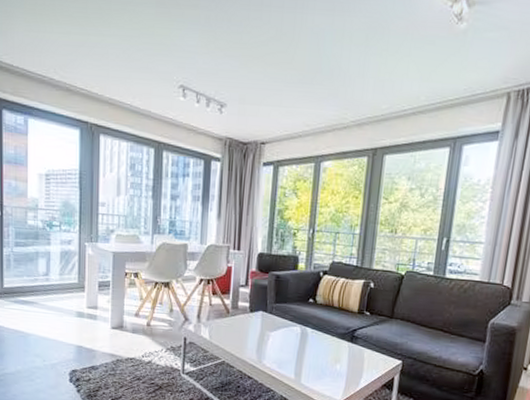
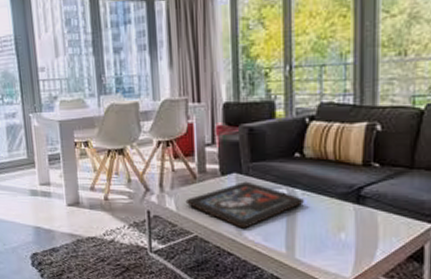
religious icon: none [218,318,313,357] -> present [185,181,305,229]

